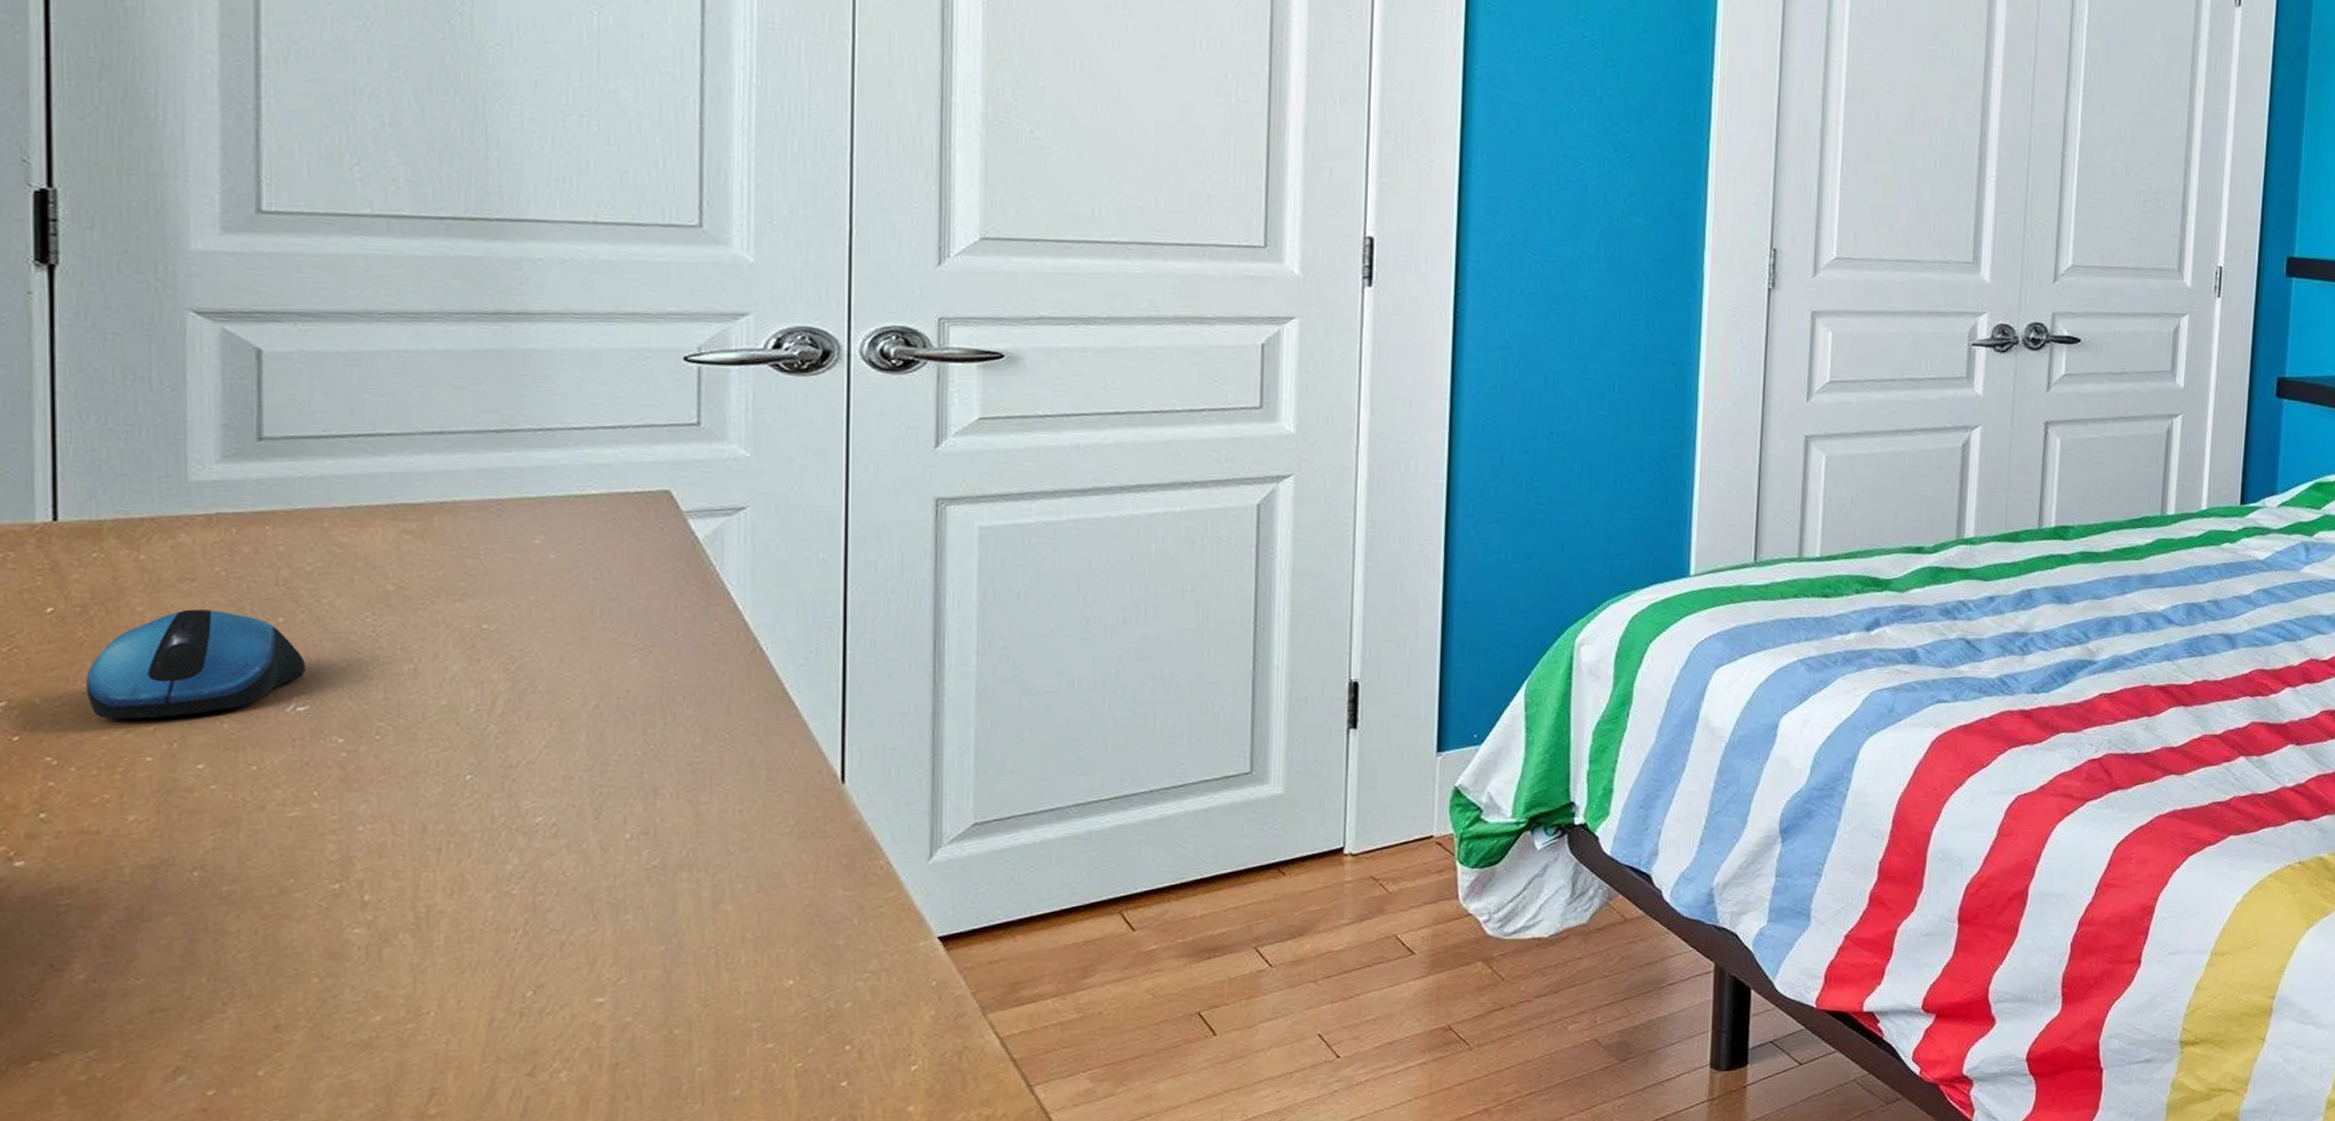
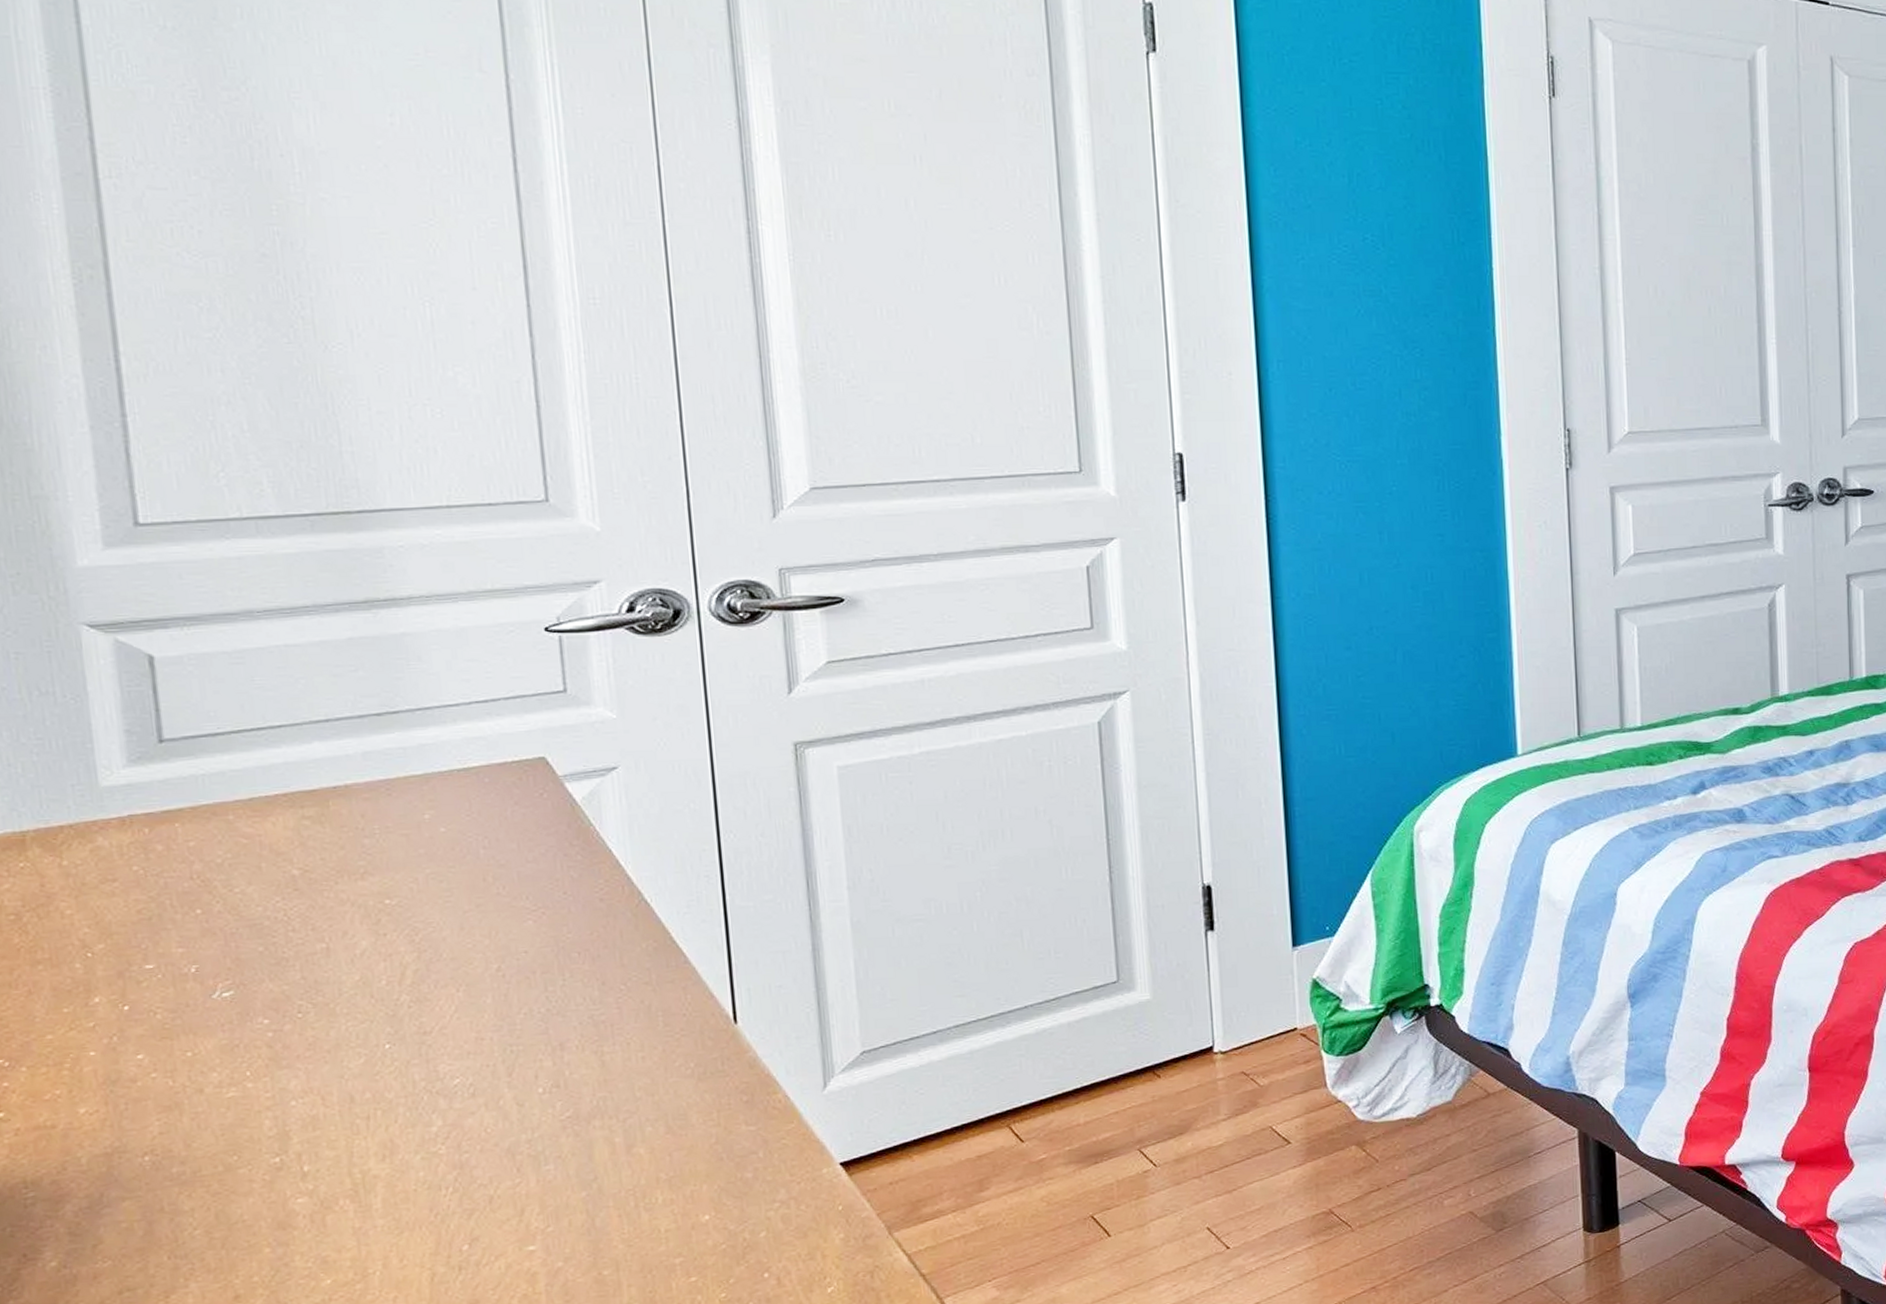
computer mouse: present [86,609,305,719] -> none [26,907,227,1018]

